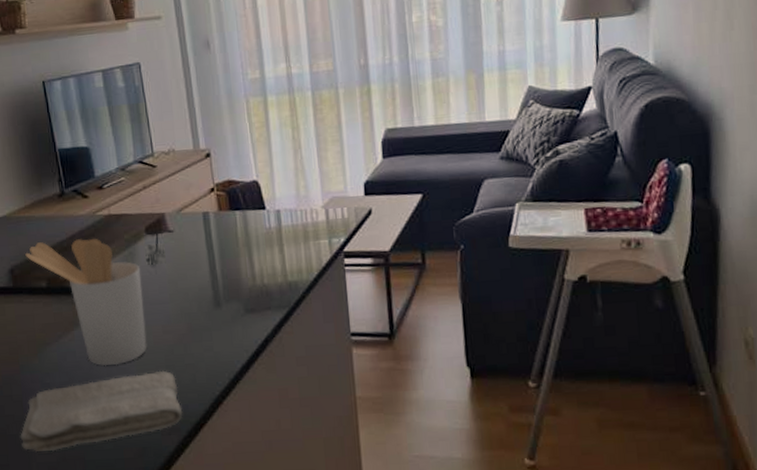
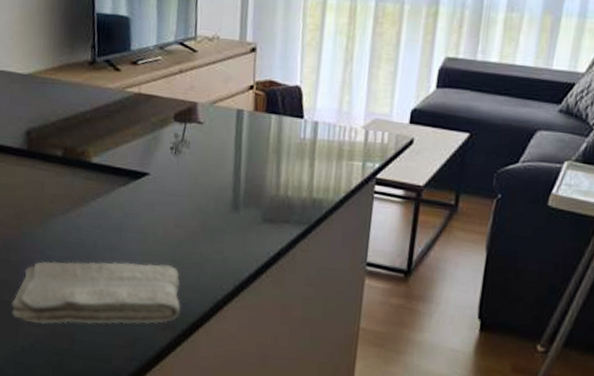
utensil holder: present [25,238,148,366] -> none [45,108,163,251]

